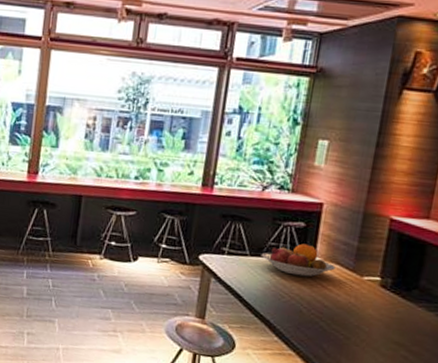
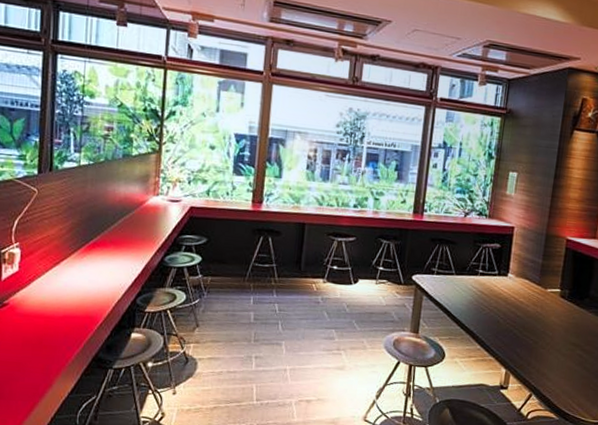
fruit bowl: present [261,243,335,277] -> none [465,262,525,292]

